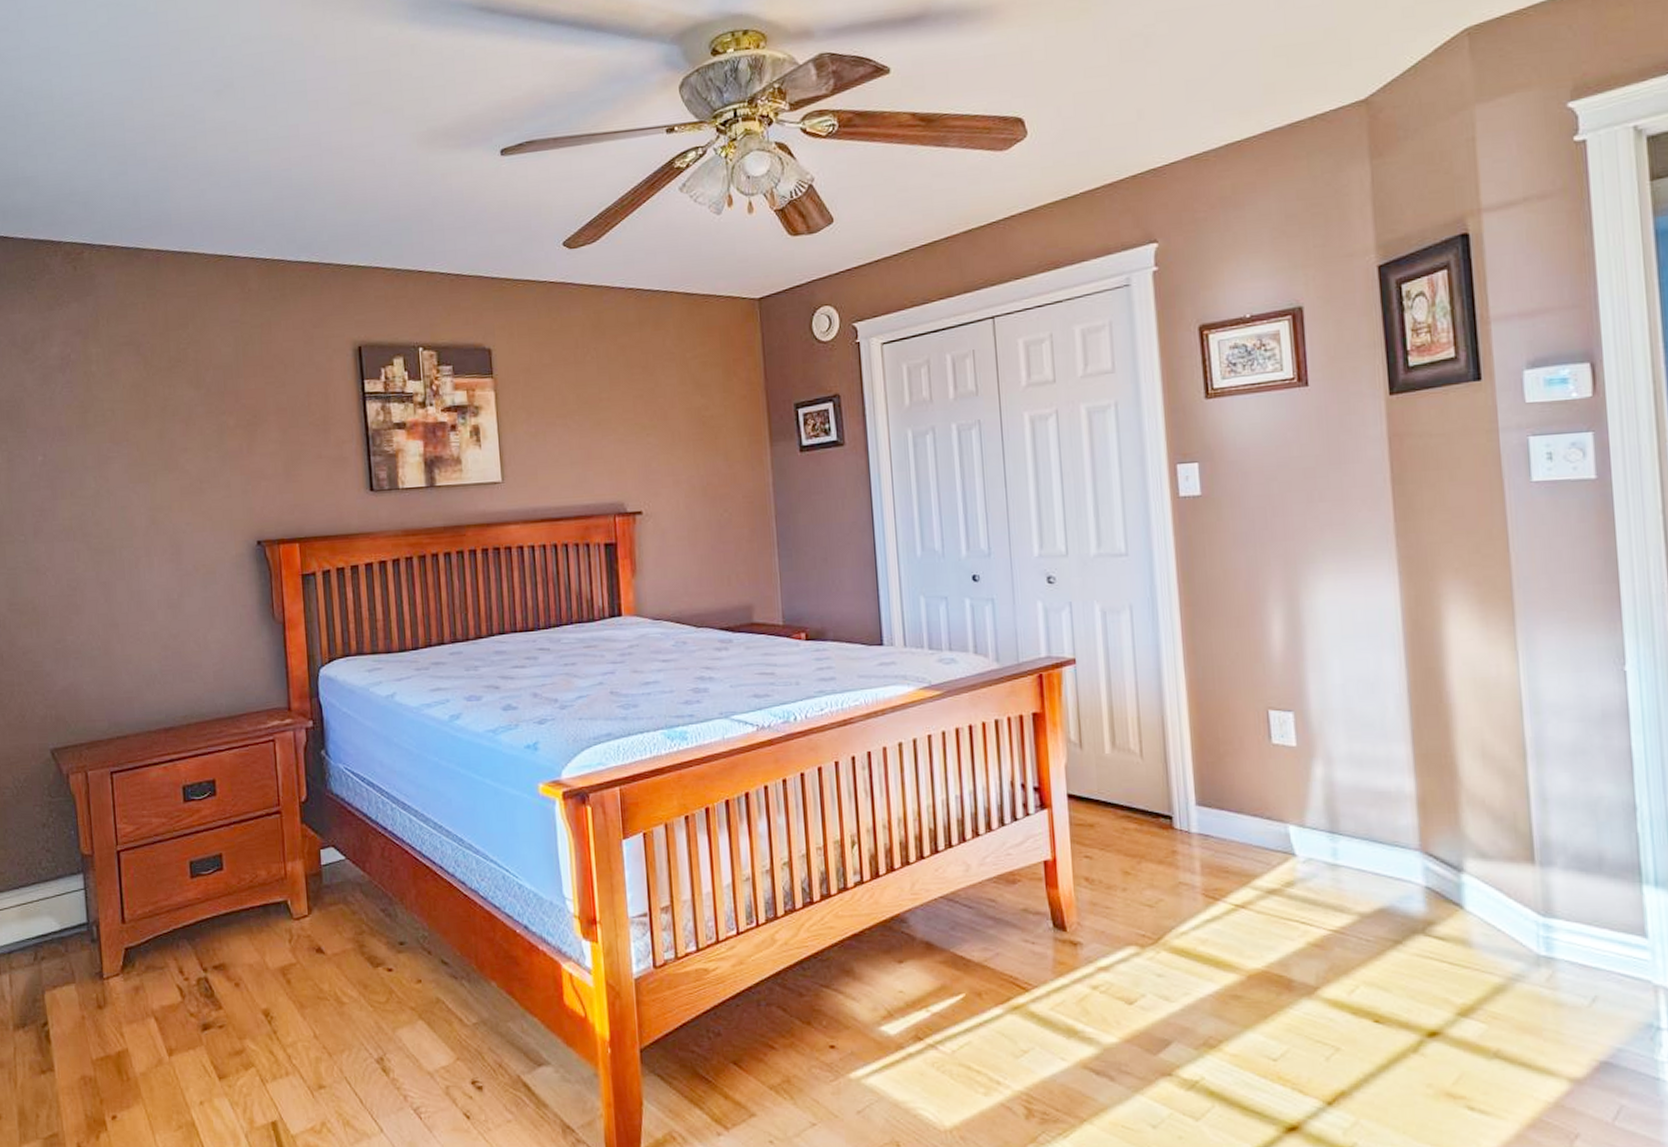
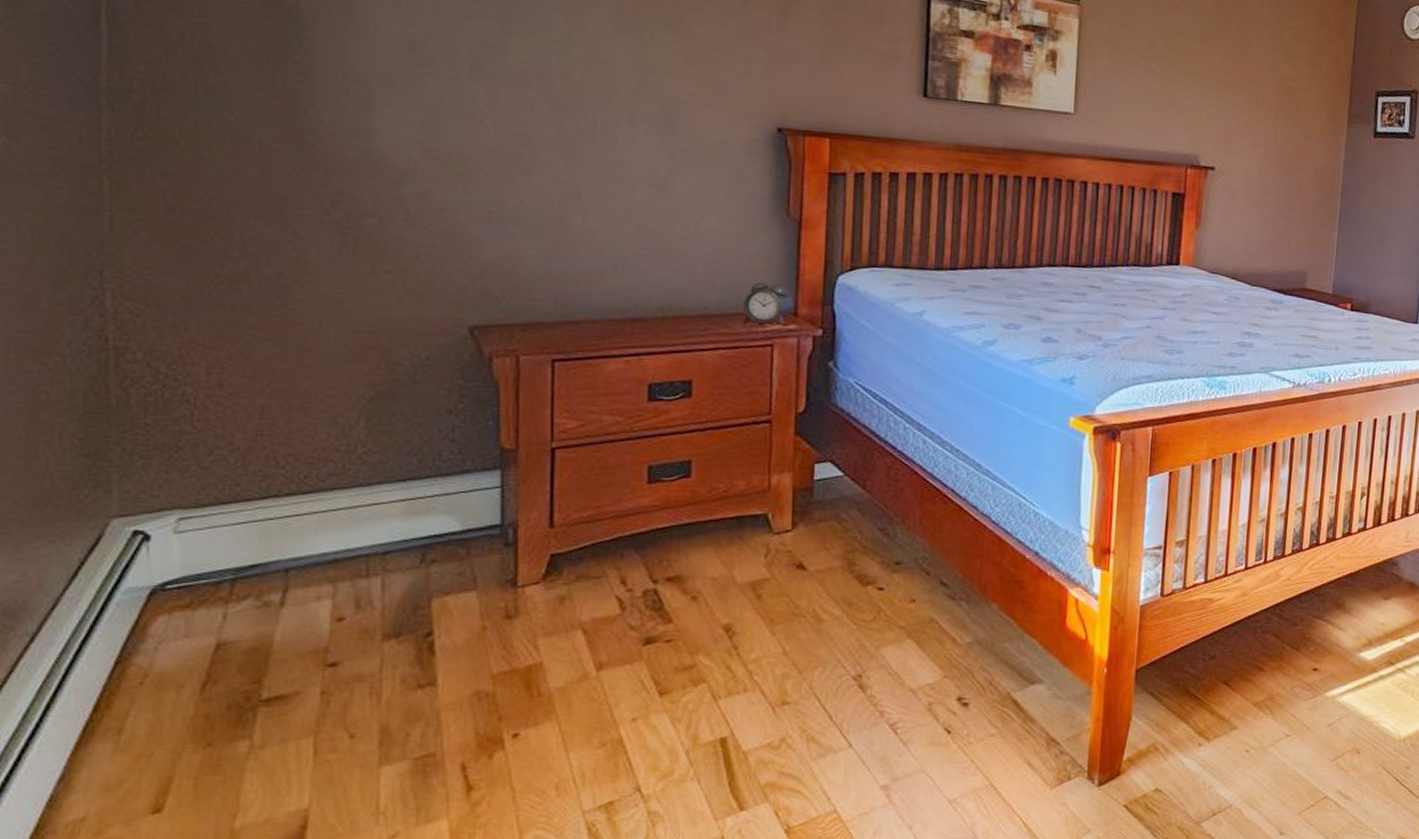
alarm clock: none [247,682,287,722] -> present [743,281,793,326]

